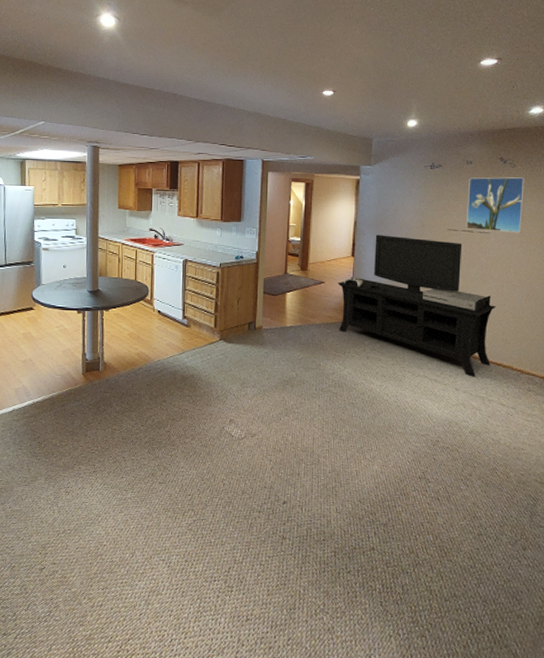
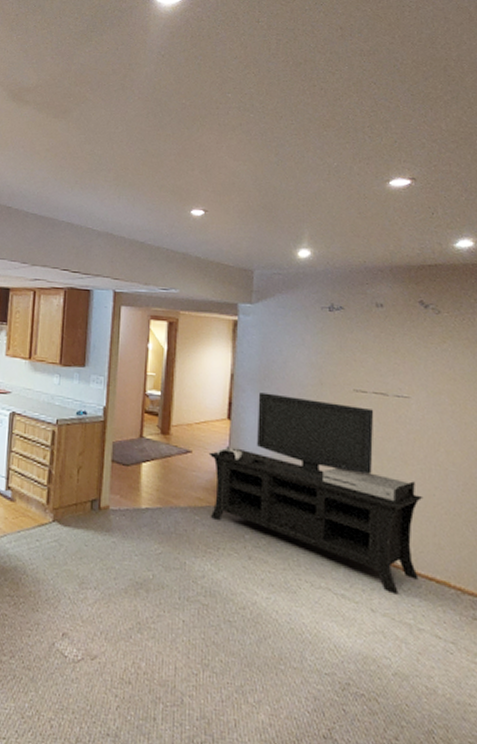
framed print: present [466,177,526,233] -> none [378,324,455,400]

